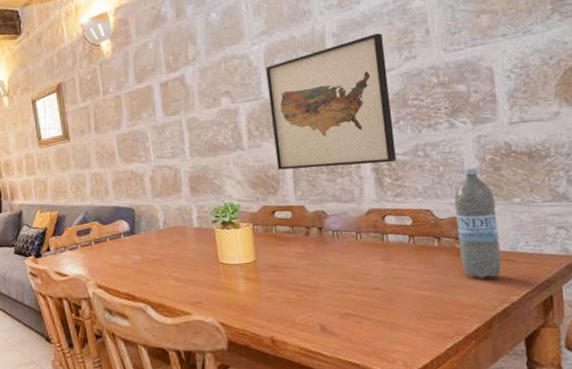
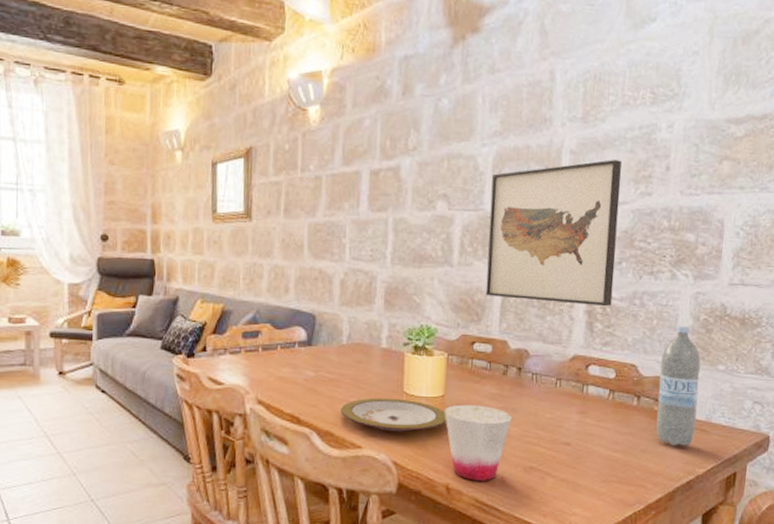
plate: none [167,268,262,298] -> present [341,397,447,432]
cup: none [258,264,321,332] -> present [444,404,512,481]

